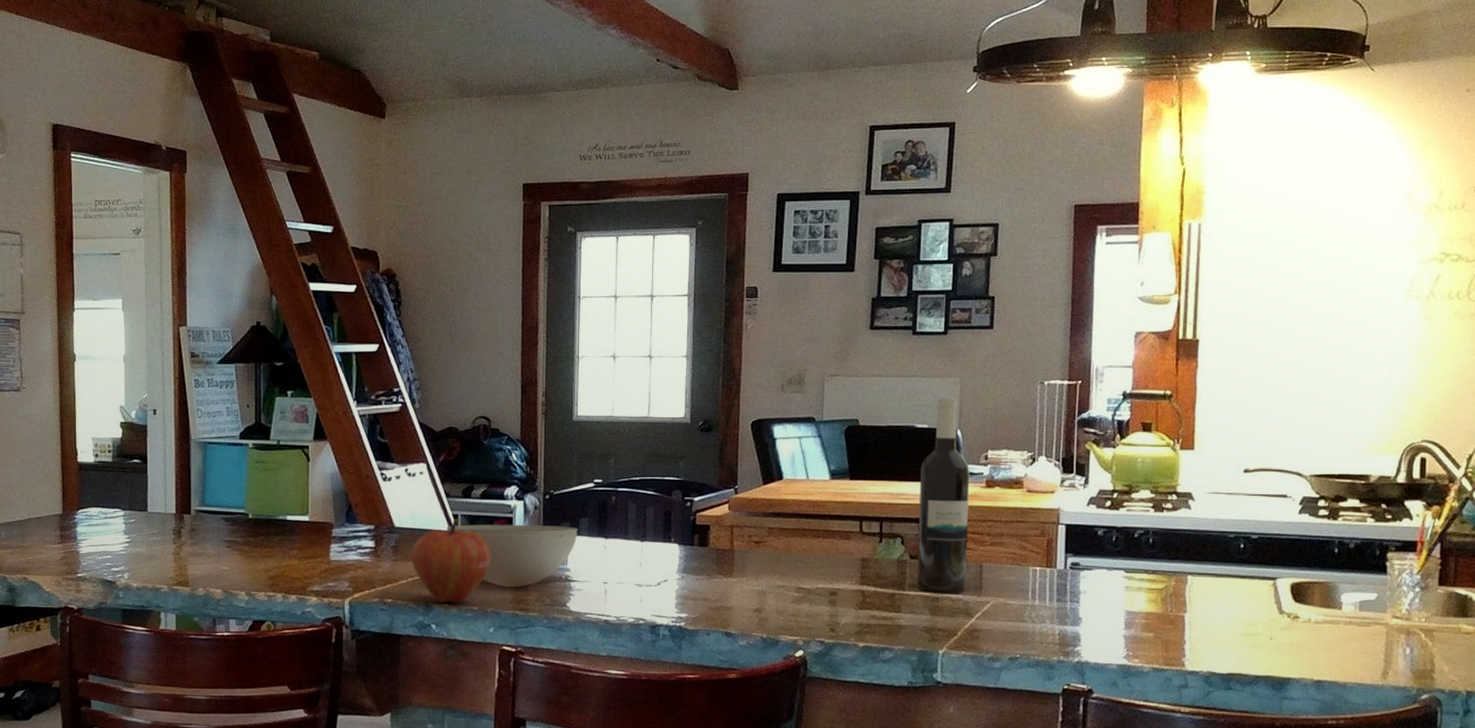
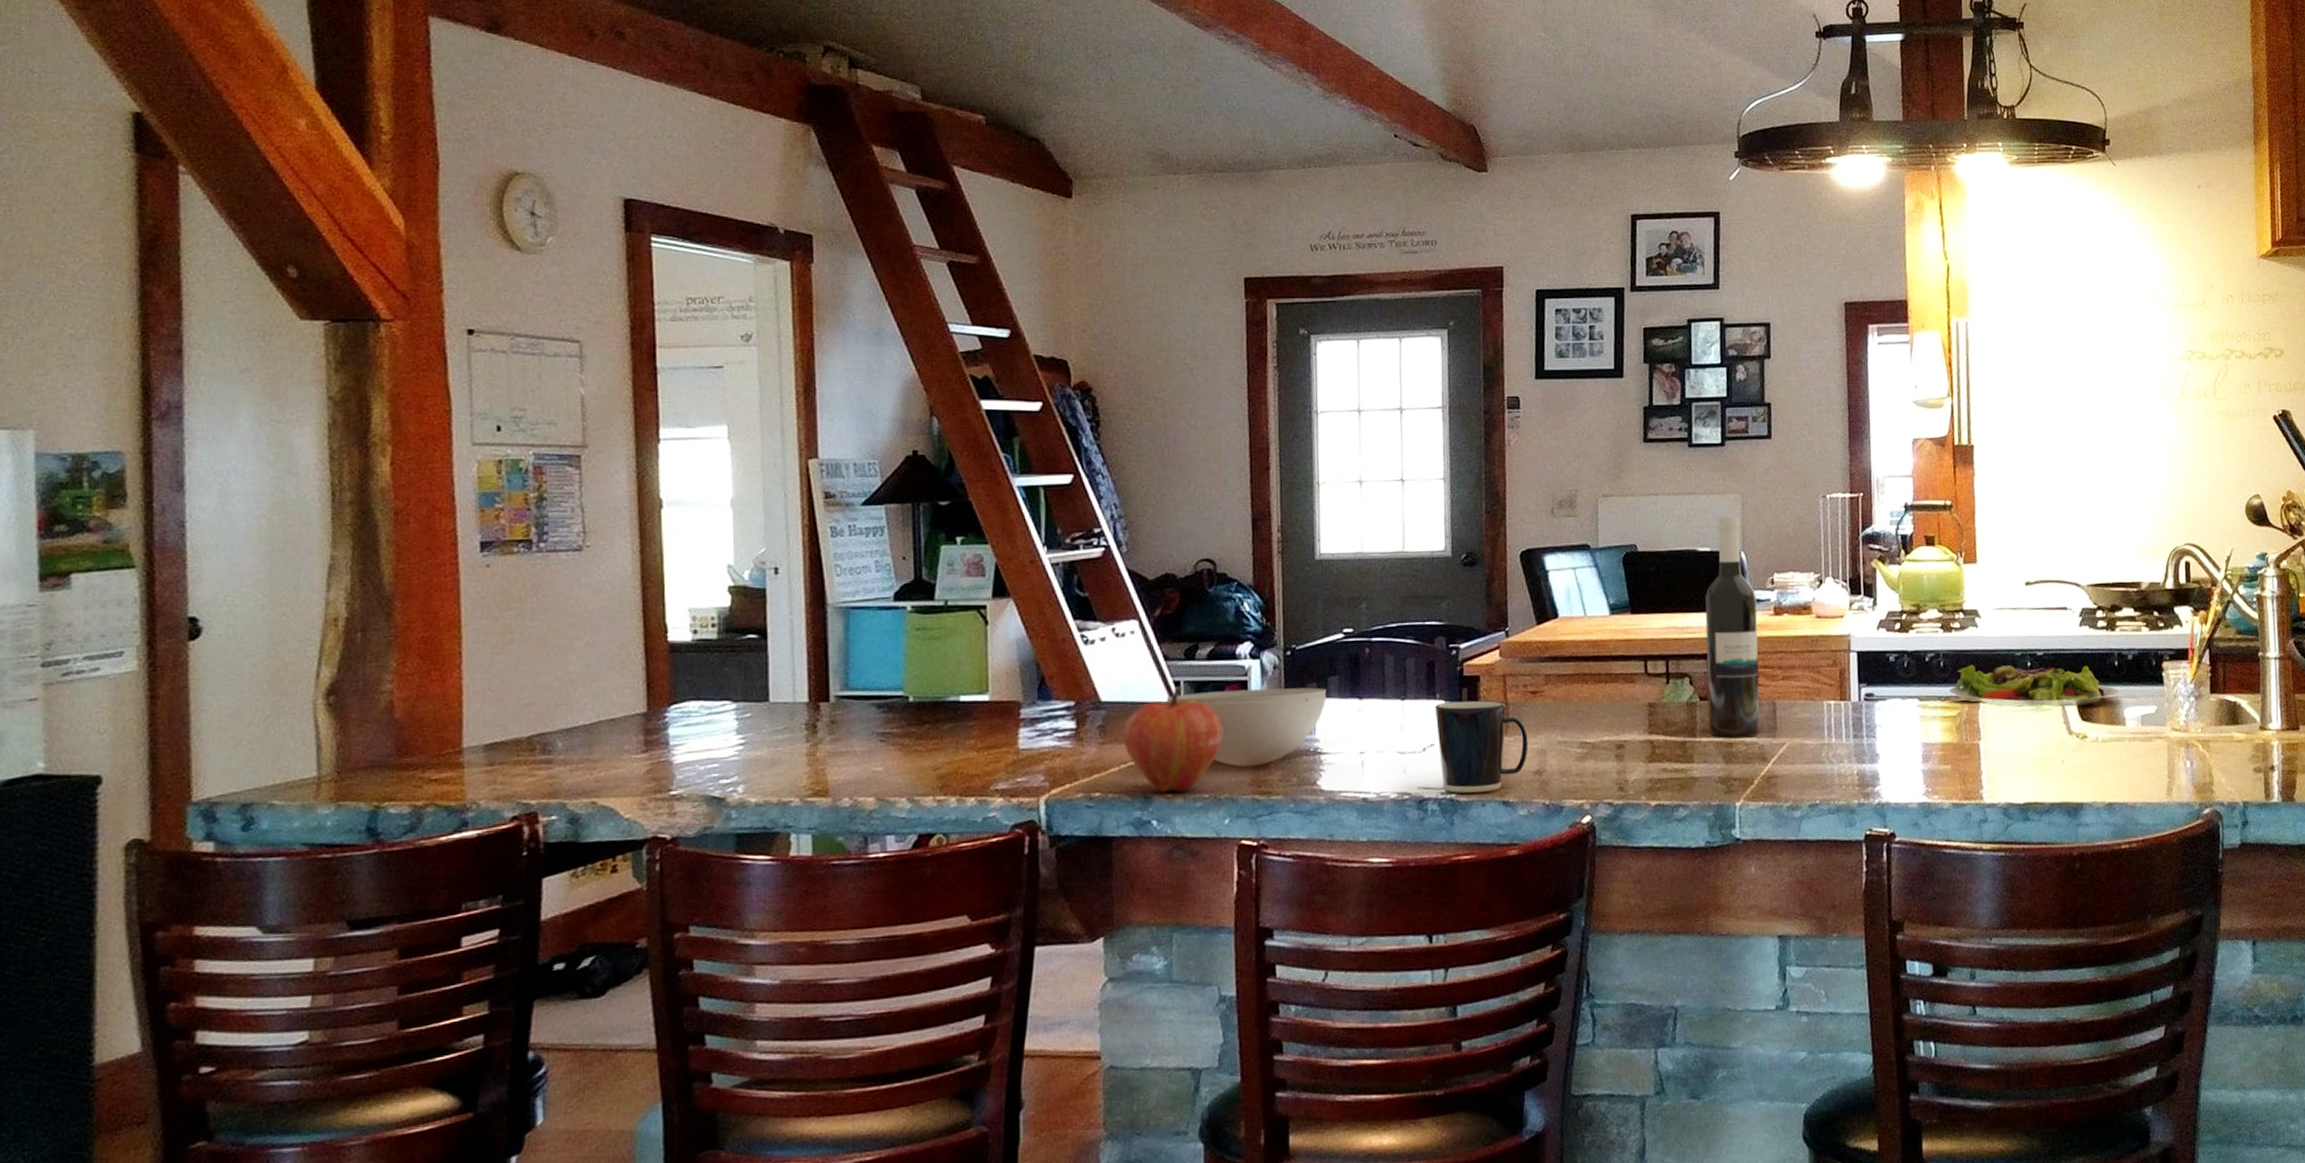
mug: none [670,545,750,624] -> present [1435,700,1529,794]
salad plate: none [1156,543,1337,588] -> present [1949,665,2119,708]

